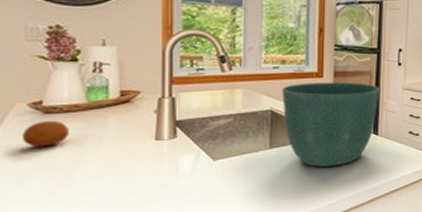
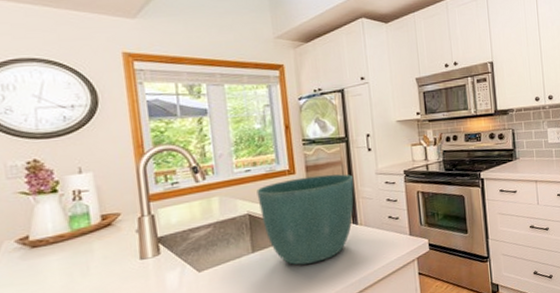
fruit: present [21,120,69,146] -> none [12,253,57,282]

